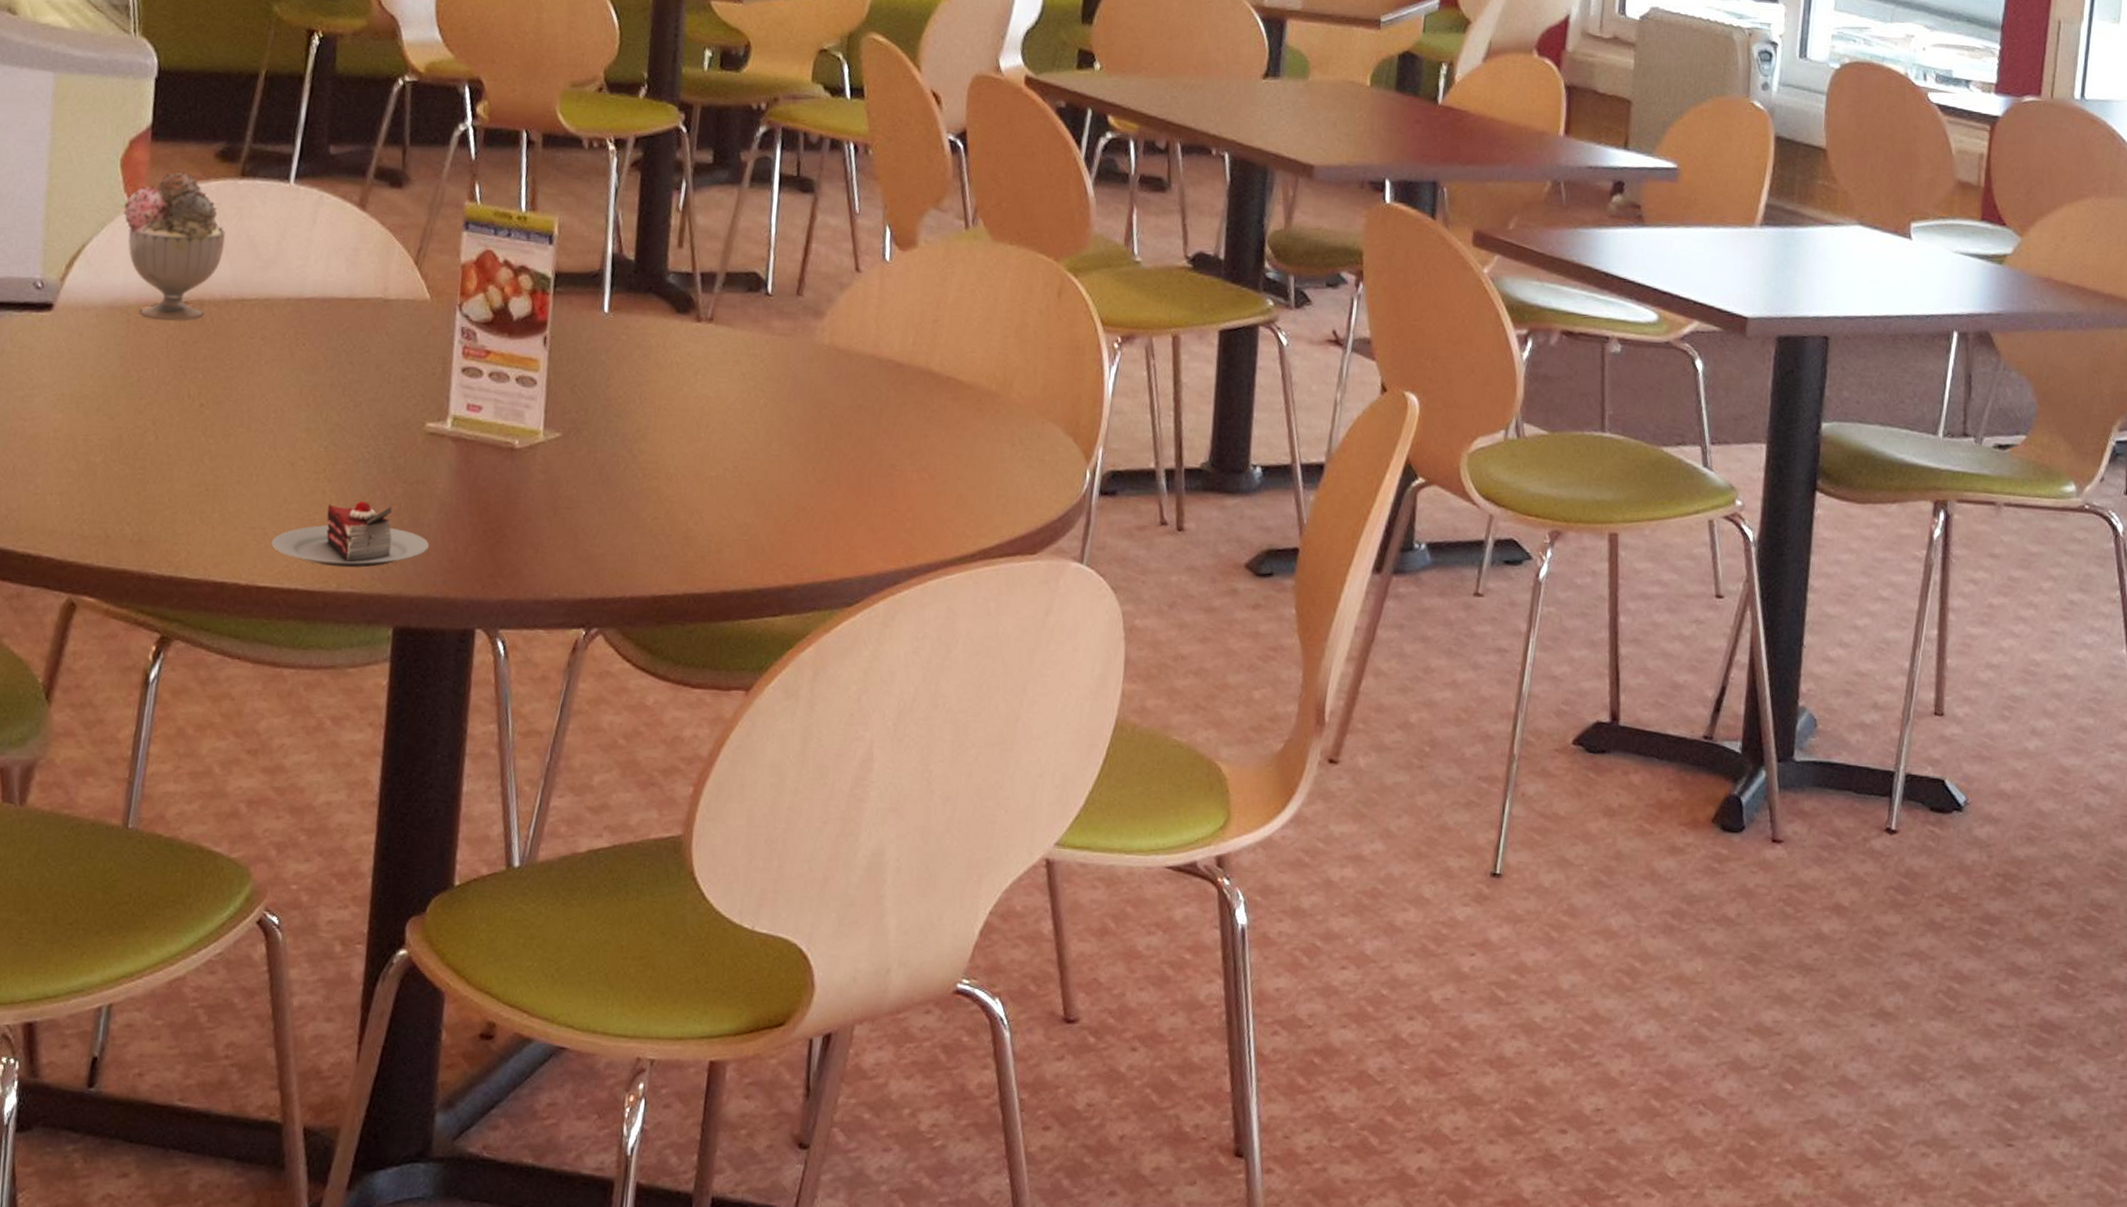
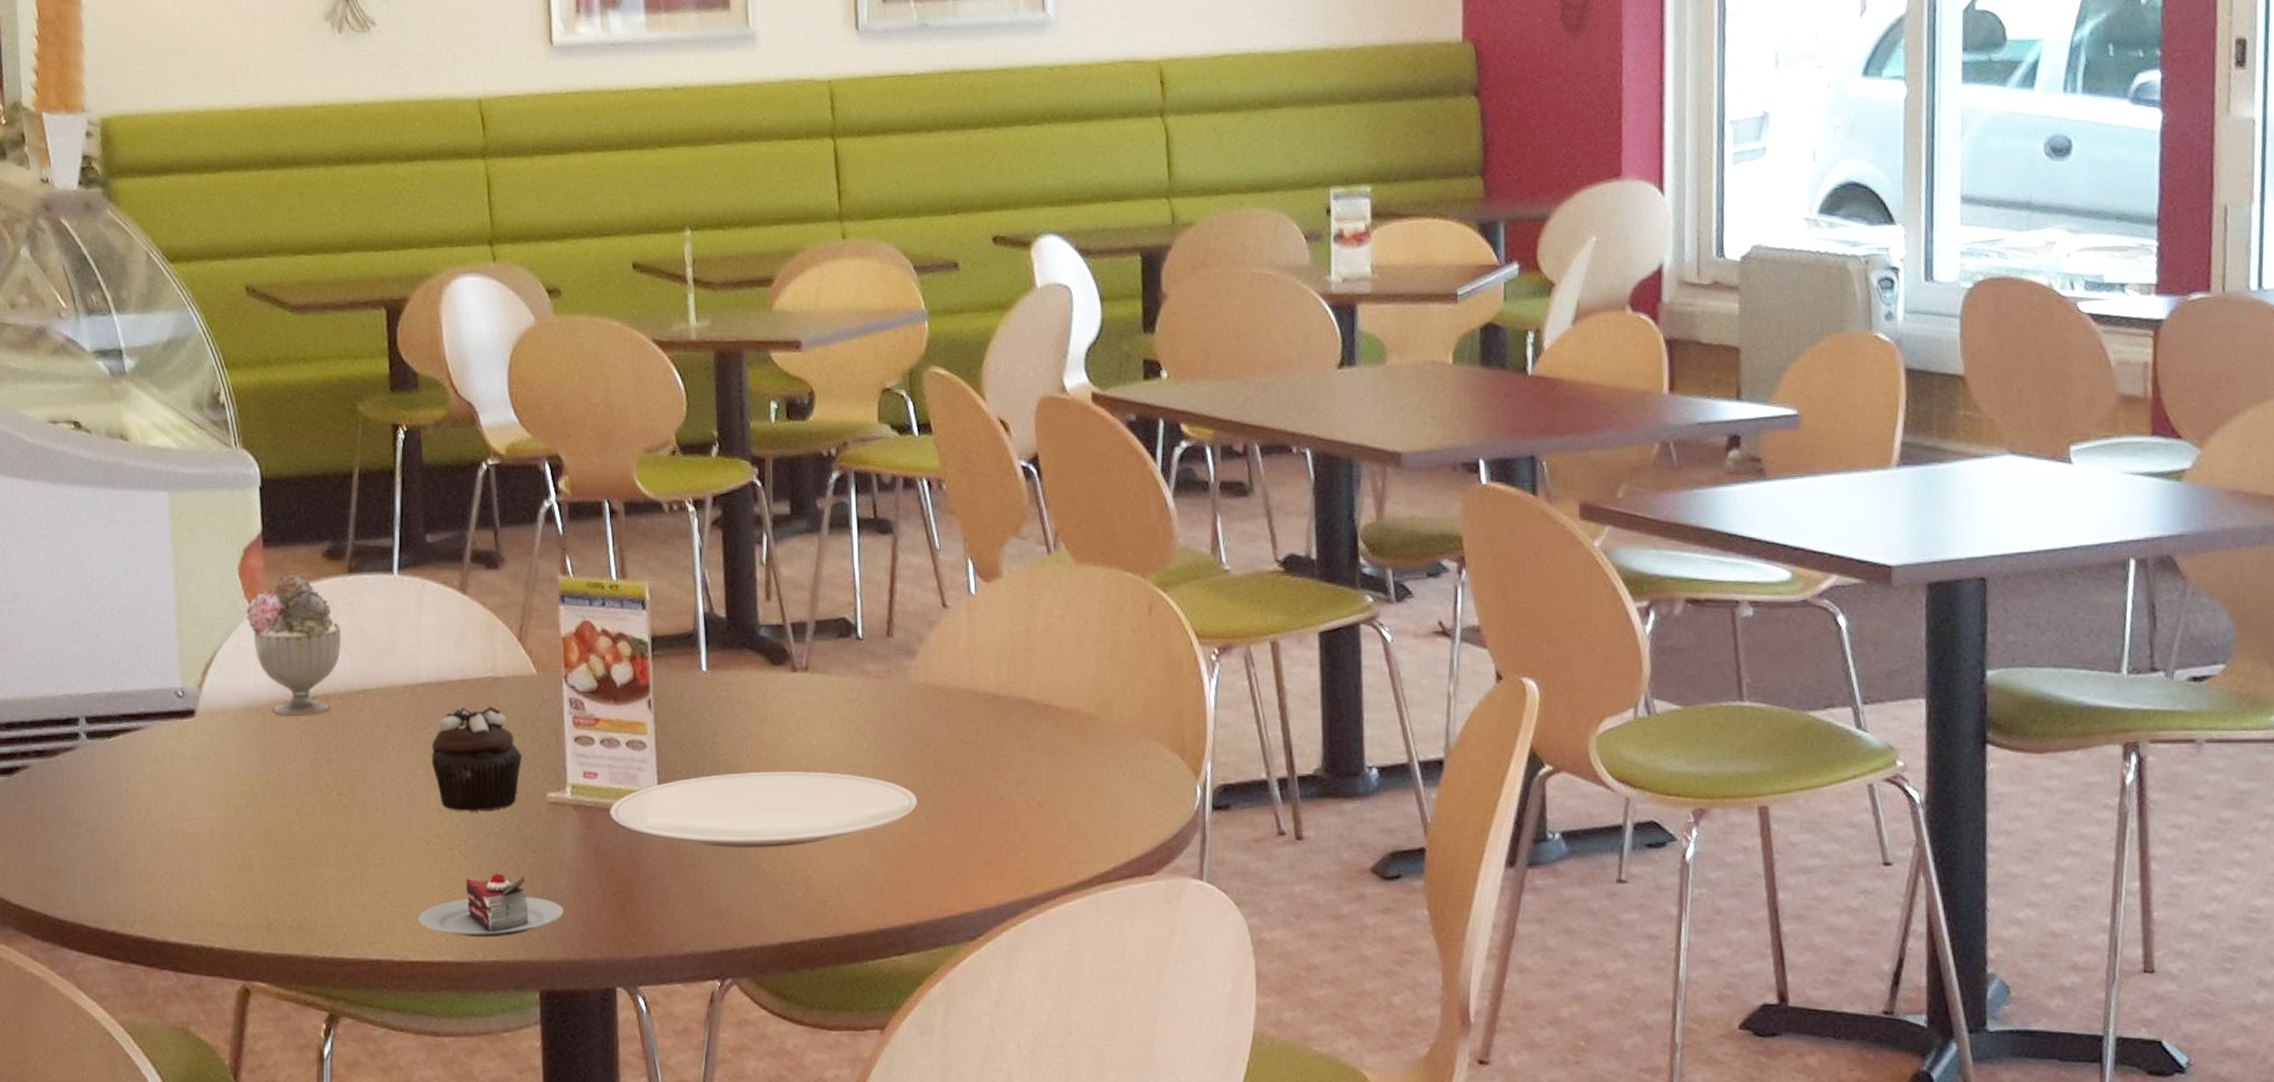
cupcake: none [306,326,405,435] -> present [431,707,523,811]
plate: none [490,418,809,498] -> present [610,771,917,848]

